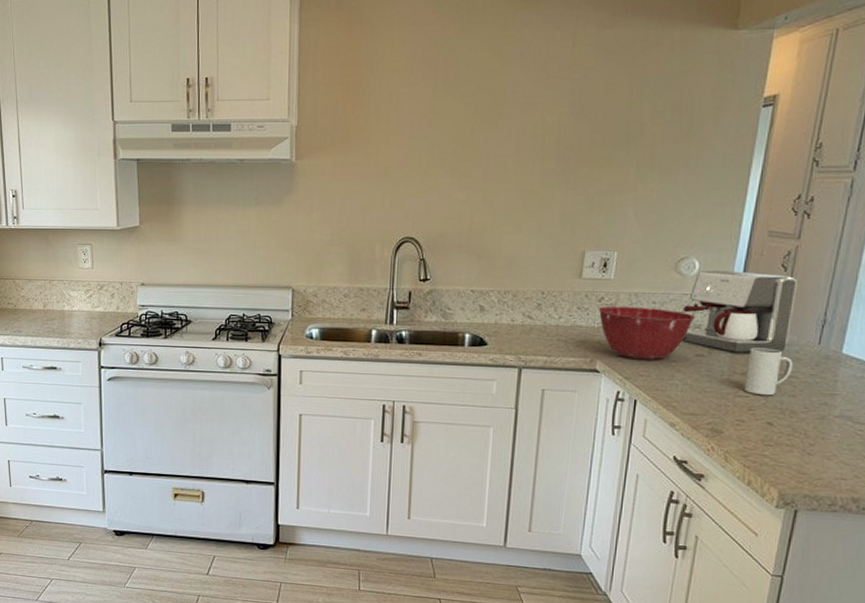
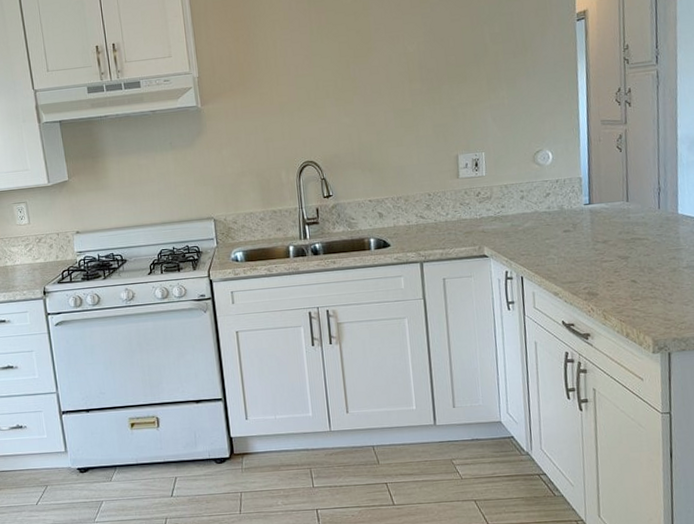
mixing bowl: present [598,306,695,361] -> none [477,195,557,242]
coffee maker: present [681,270,797,353] -> none [546,155,635,225]
mug: present [744,347,793,396] -> none [606,217,643,258]

